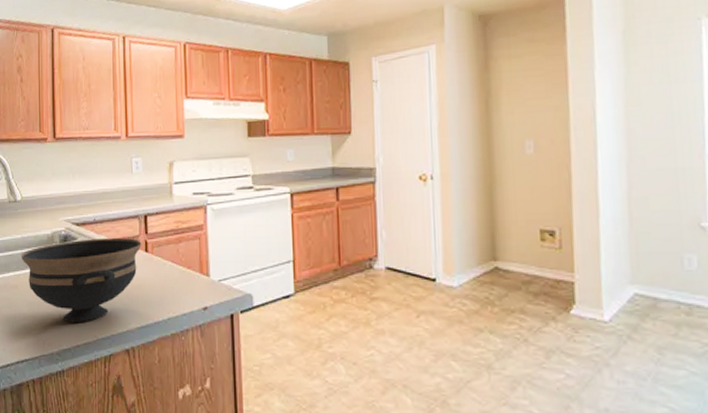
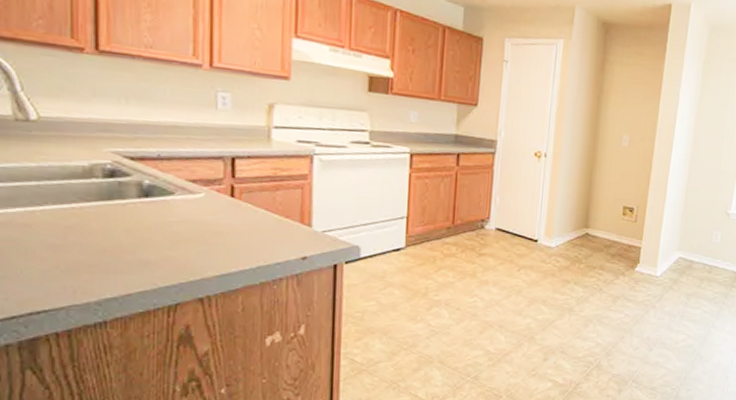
bowl: present [21,238,142,322] -> none [36,176,226,269]

